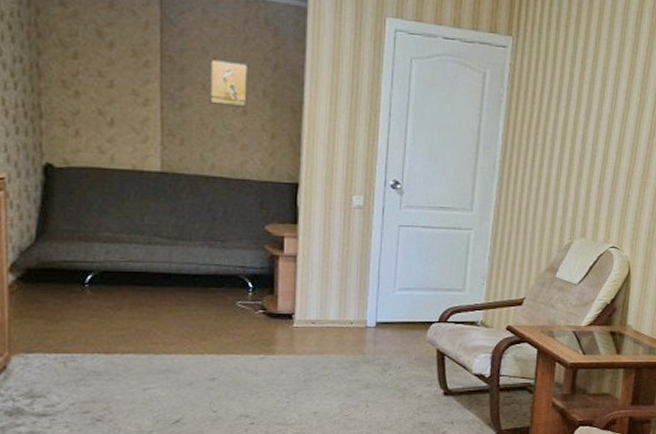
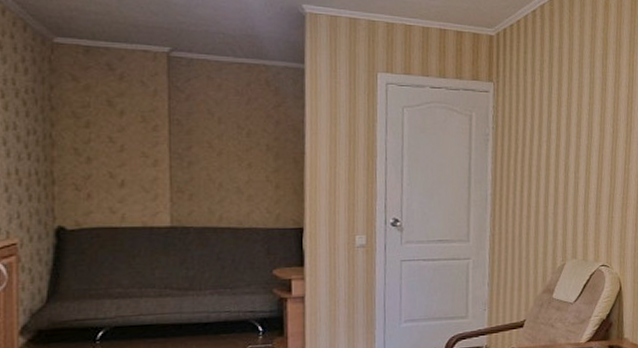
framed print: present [209,58,249,108] -> none [215,119,253,162]

